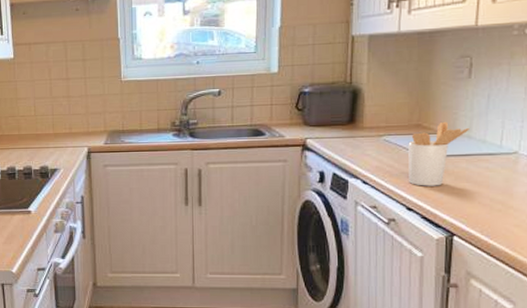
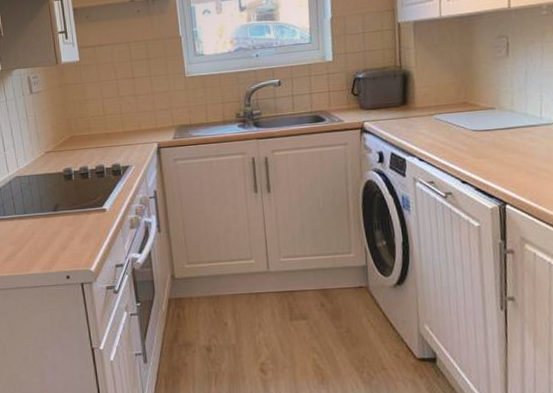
utensil holder: present [408,121,469,186] -> none [457,98,512,160]

